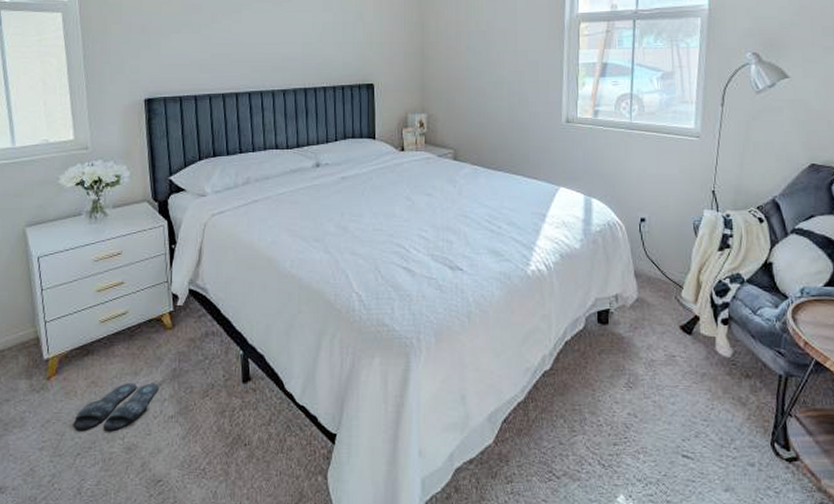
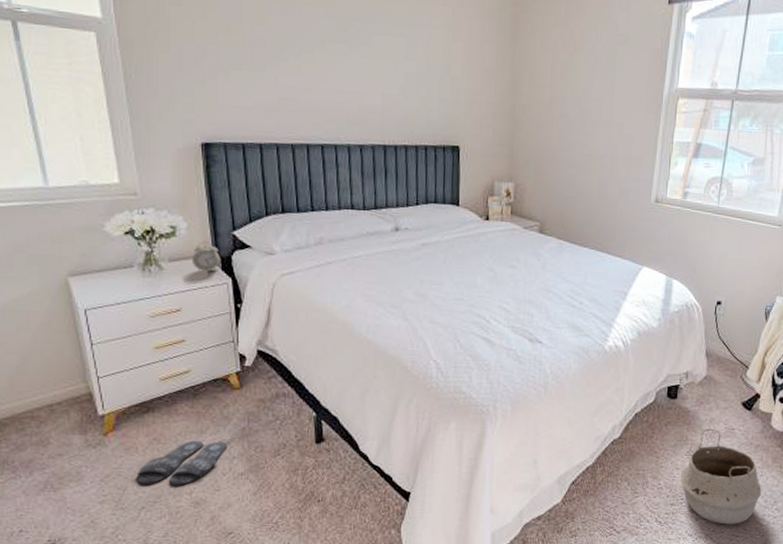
alarm clock: none [132,188,158,217] -> present [191,242,220,272]
woven basket: none [622,356,715,468] -> present [681,428,762,525]

